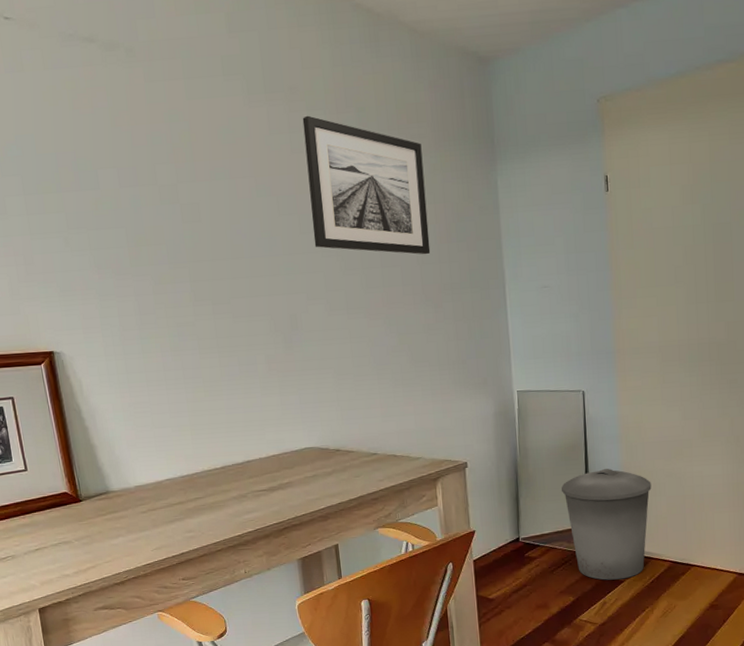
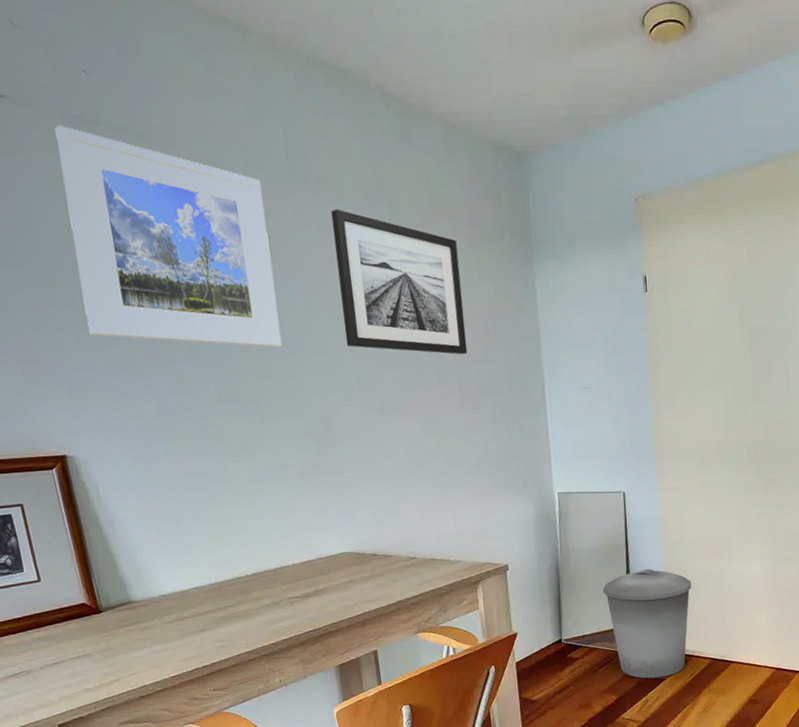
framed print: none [53,44,254,249] -> present [54,126,282,348]

